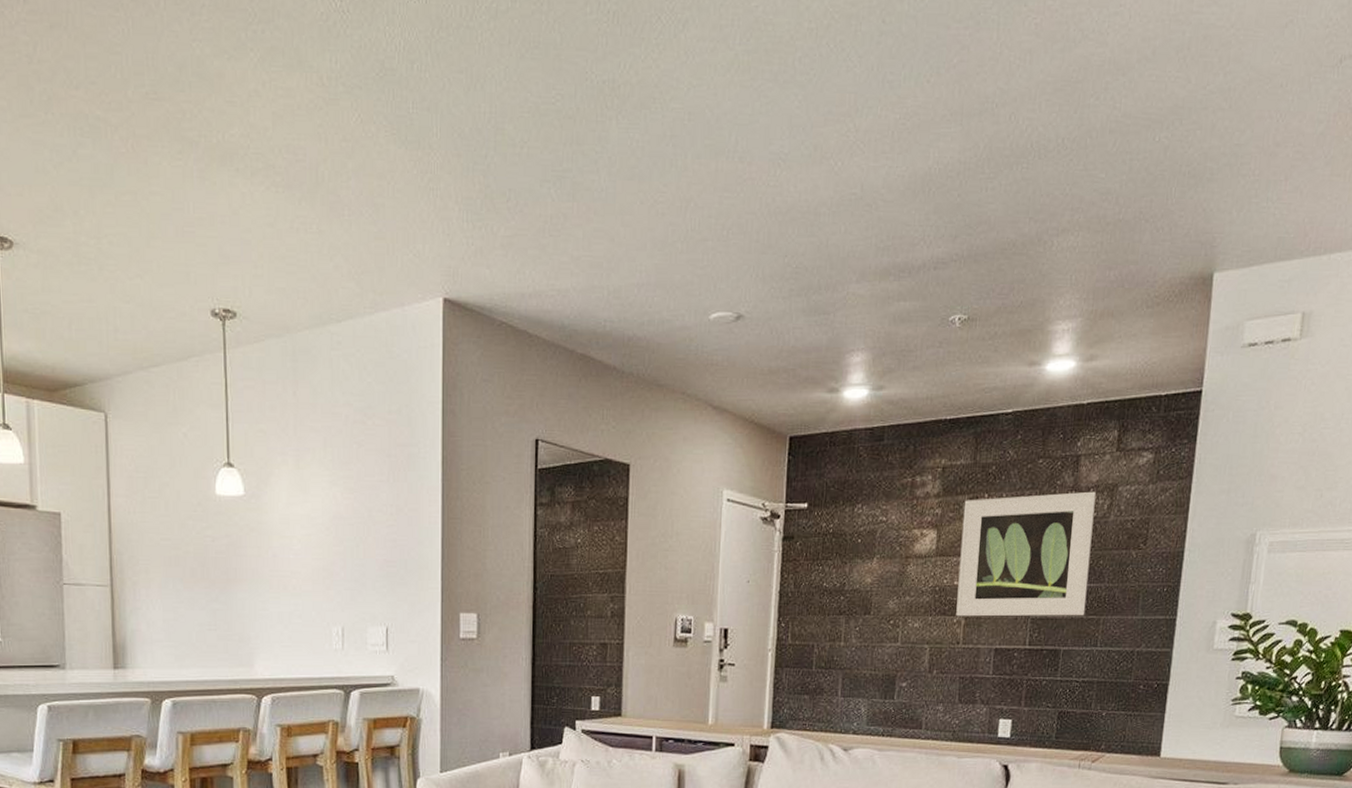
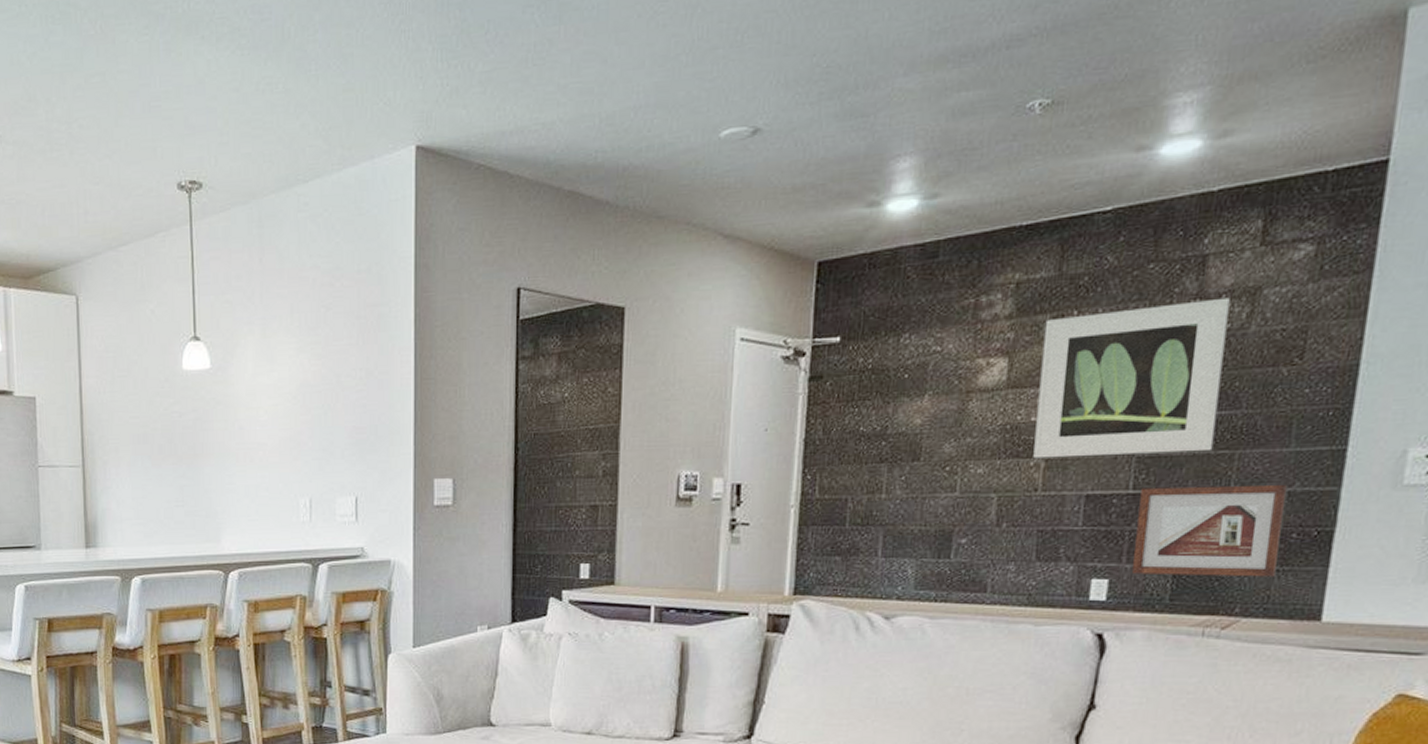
picture frame: none [1029,644,1137,720] -> present [1132,484,1288,577]

